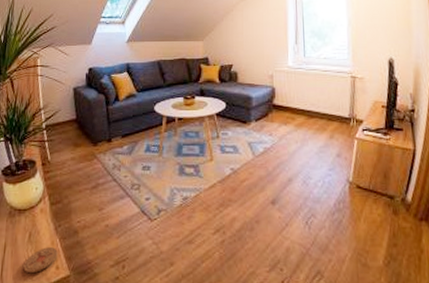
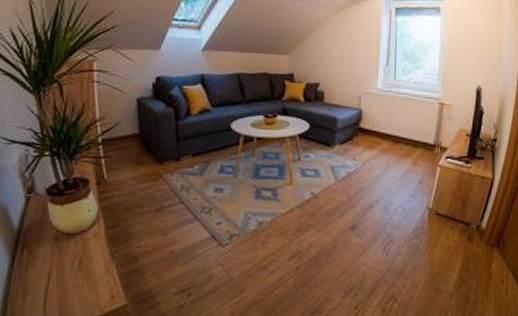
coaster: present [23,247,58,274] -> none [71,275,114,304]

